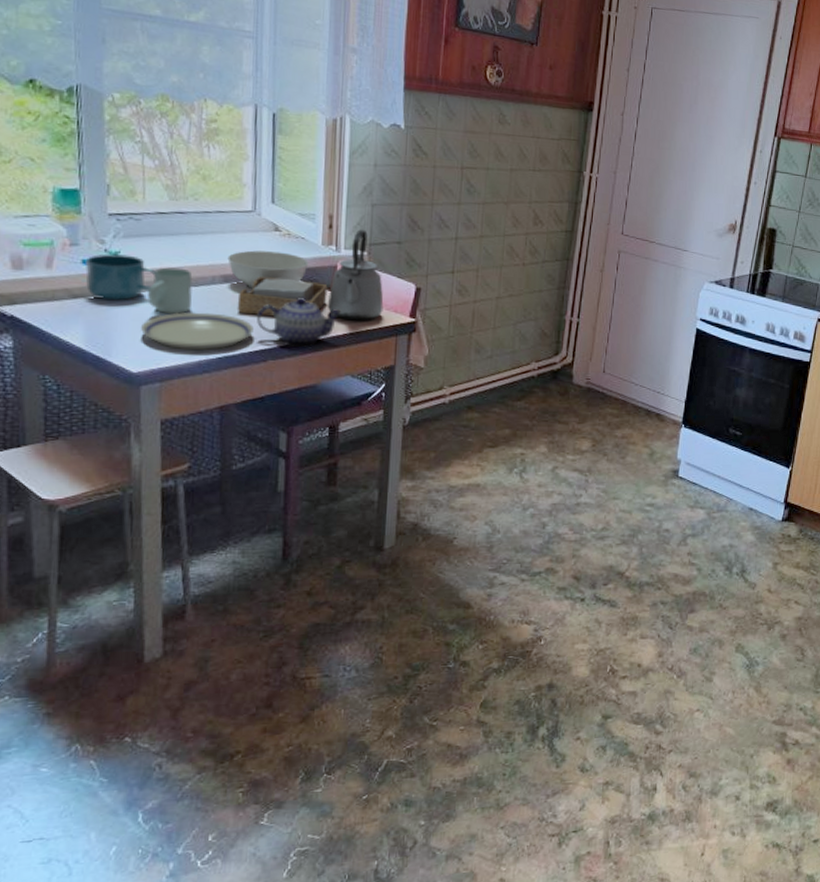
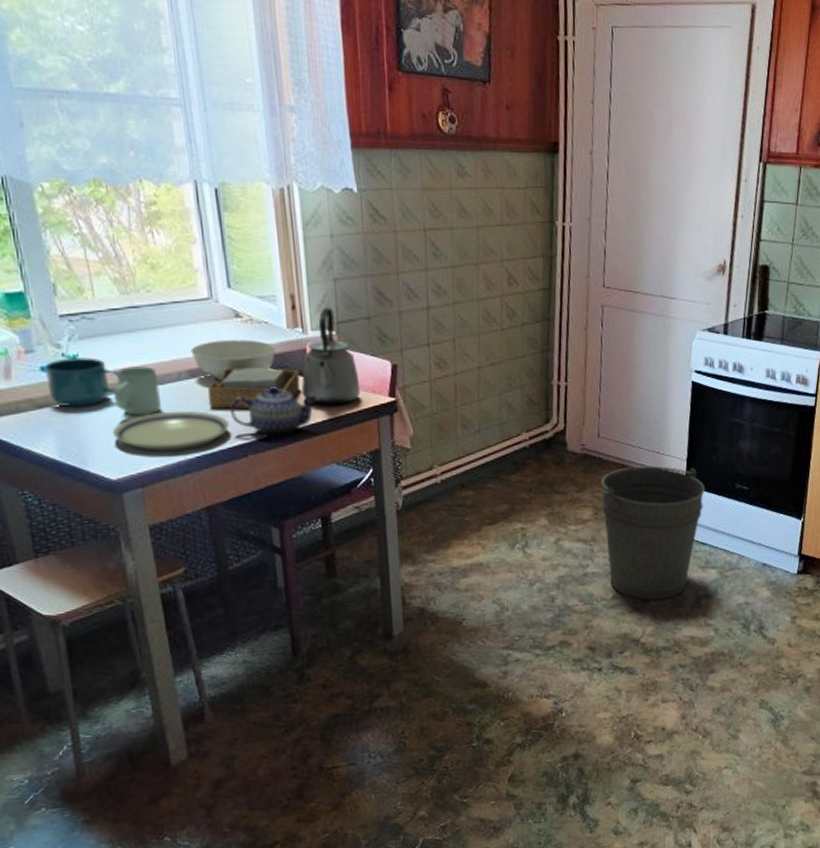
bucket: none [600,404,700,535] -> present [600,465,705,601]

